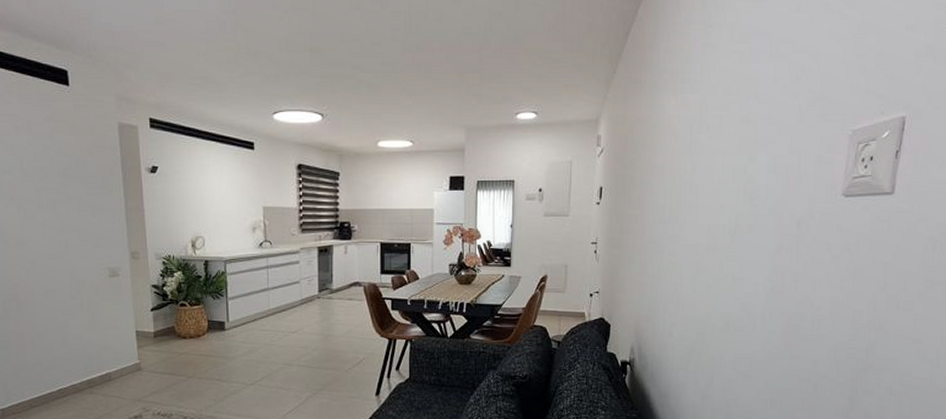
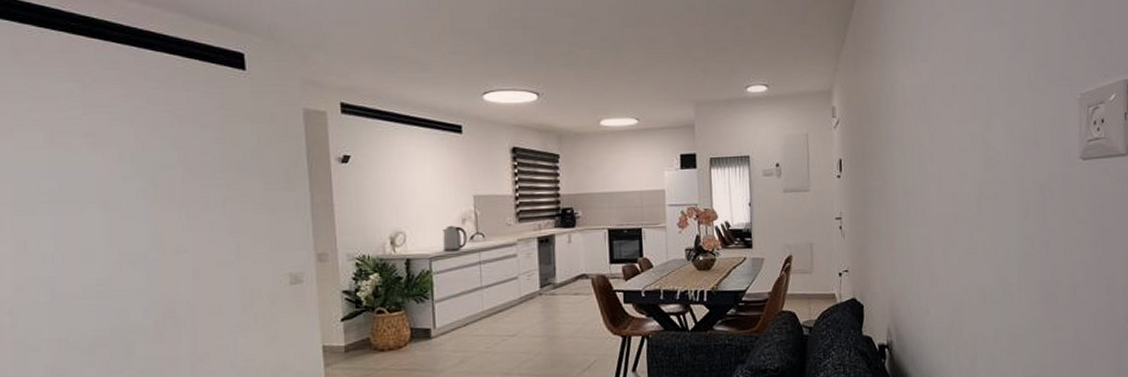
kettle: none [236,232,256,256] -> present [442,225,467,252]

